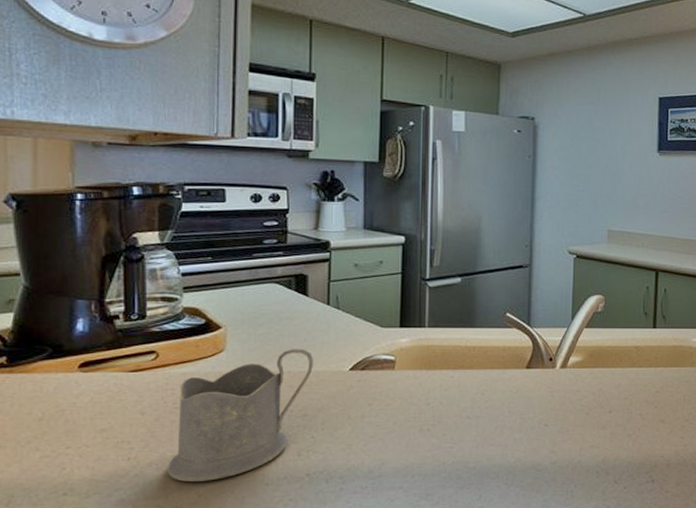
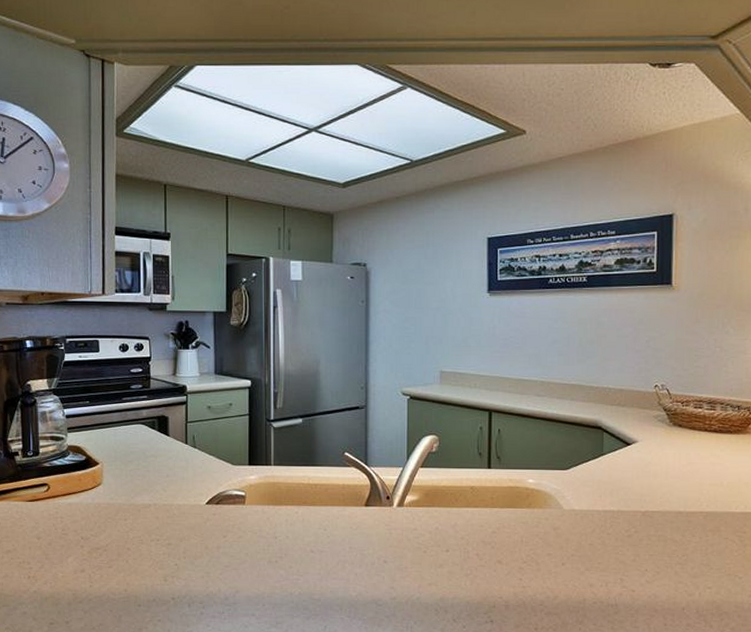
tea glass holder: present [168,349,313,482] -> none [59,484,175,600]

